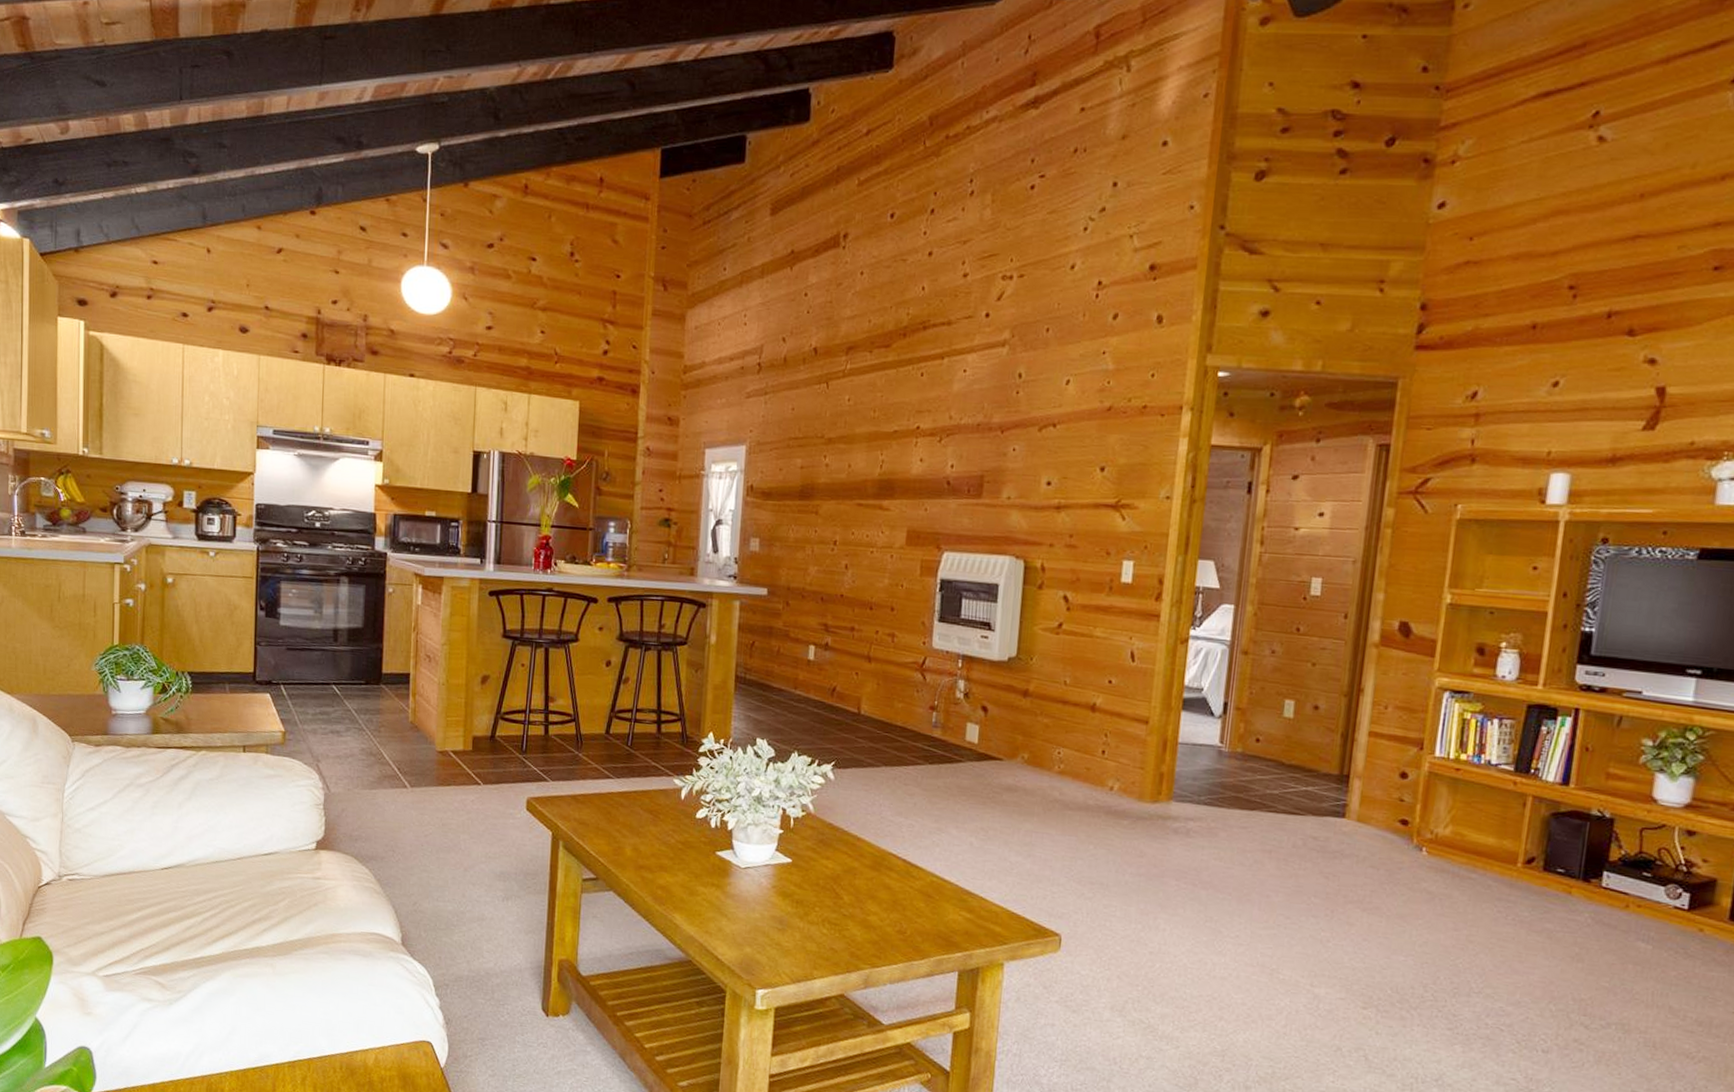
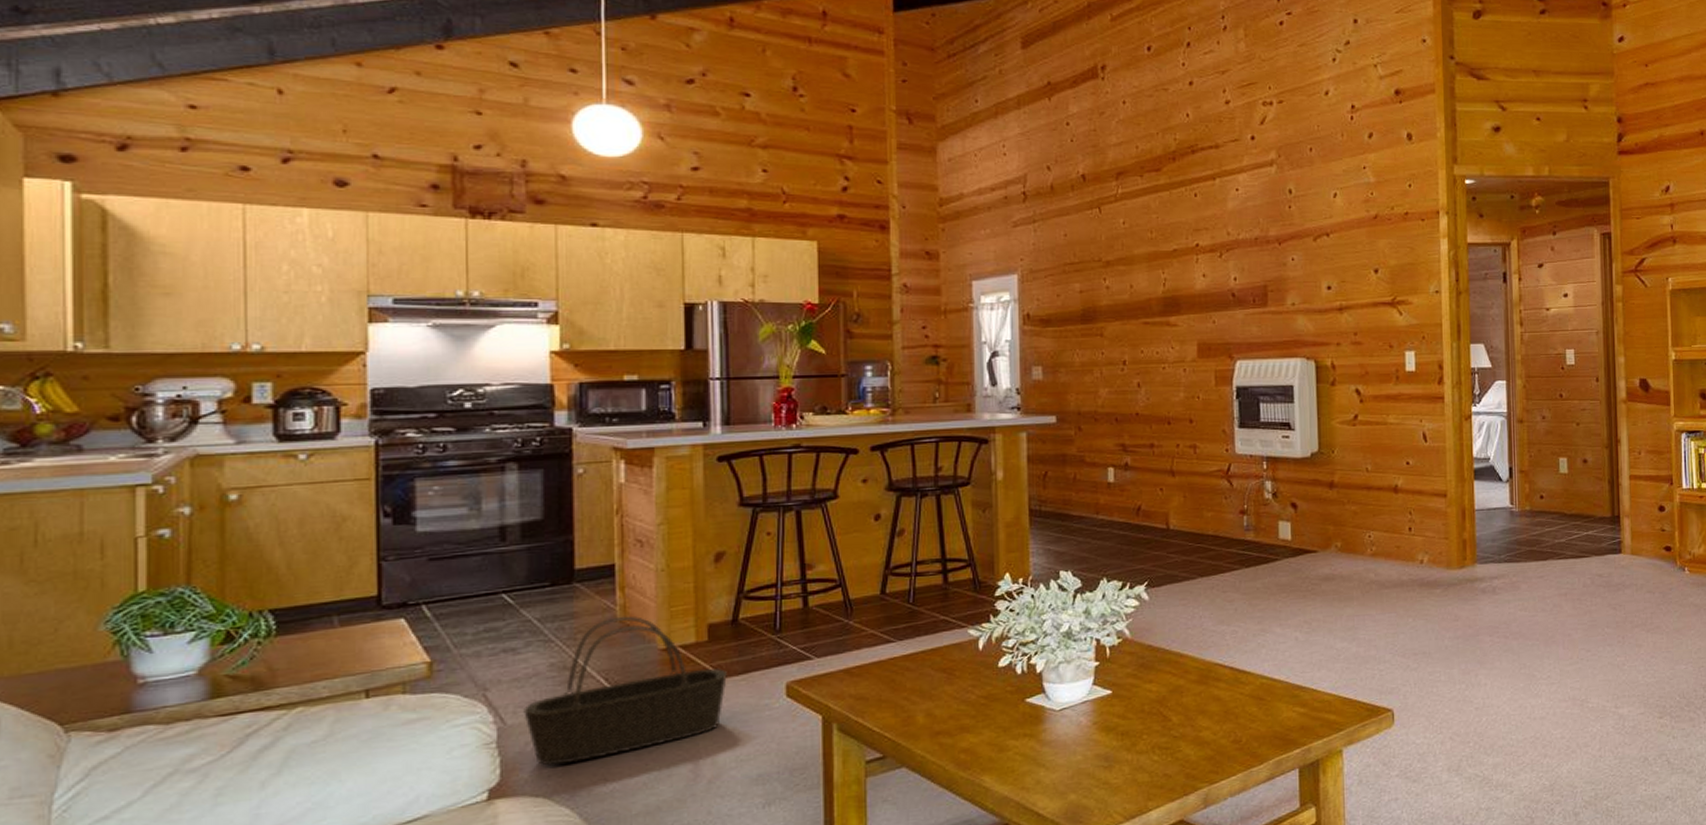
basket: none [342,717,484,833] -> present [524,616,727,766]

